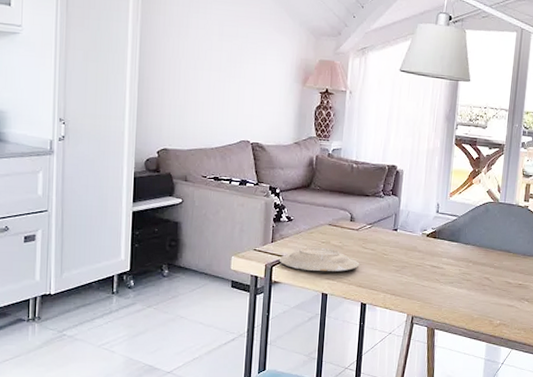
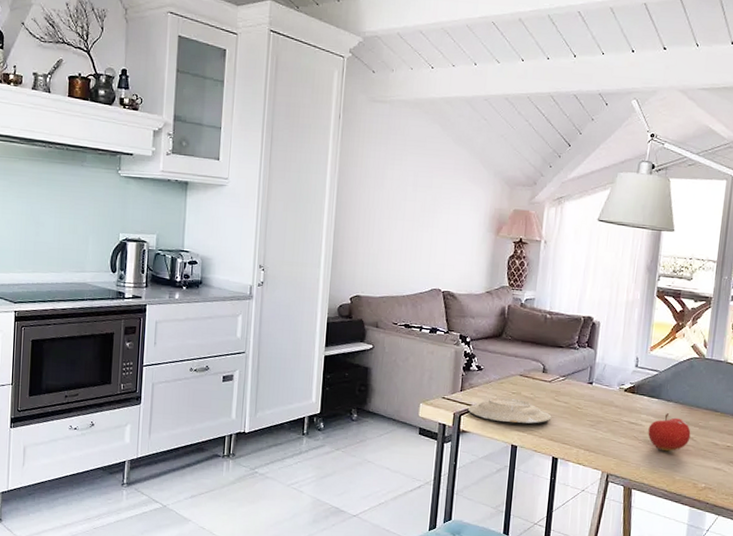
fruit: none [448,256,487,292] -> present [648,413,691,452]

